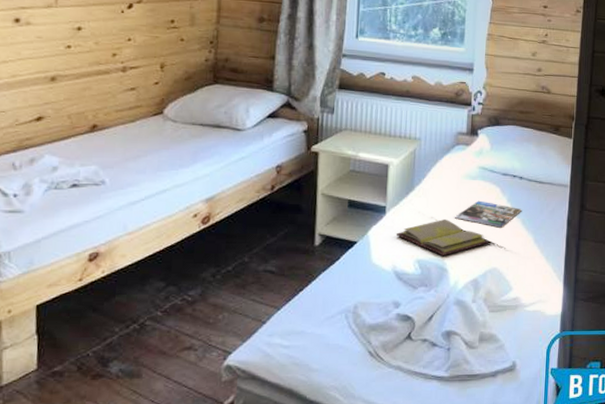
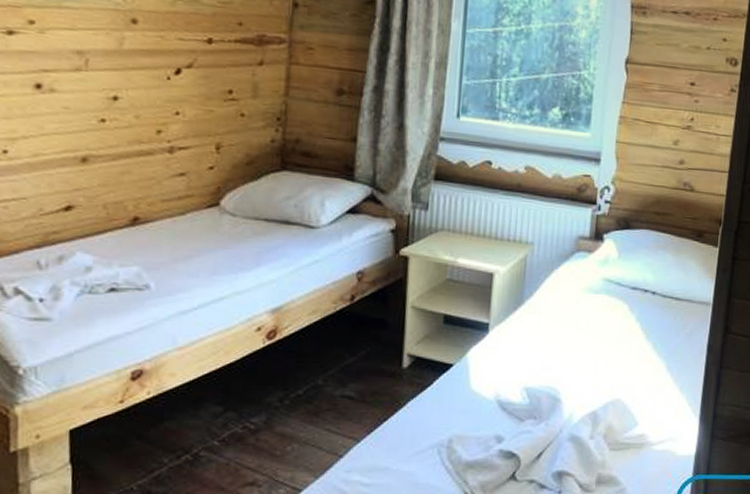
diary: present [396,220,490,257] -> none [500,340,614,384]
magazine: present [455,200,523,228] -> none [572,319,654,352]

